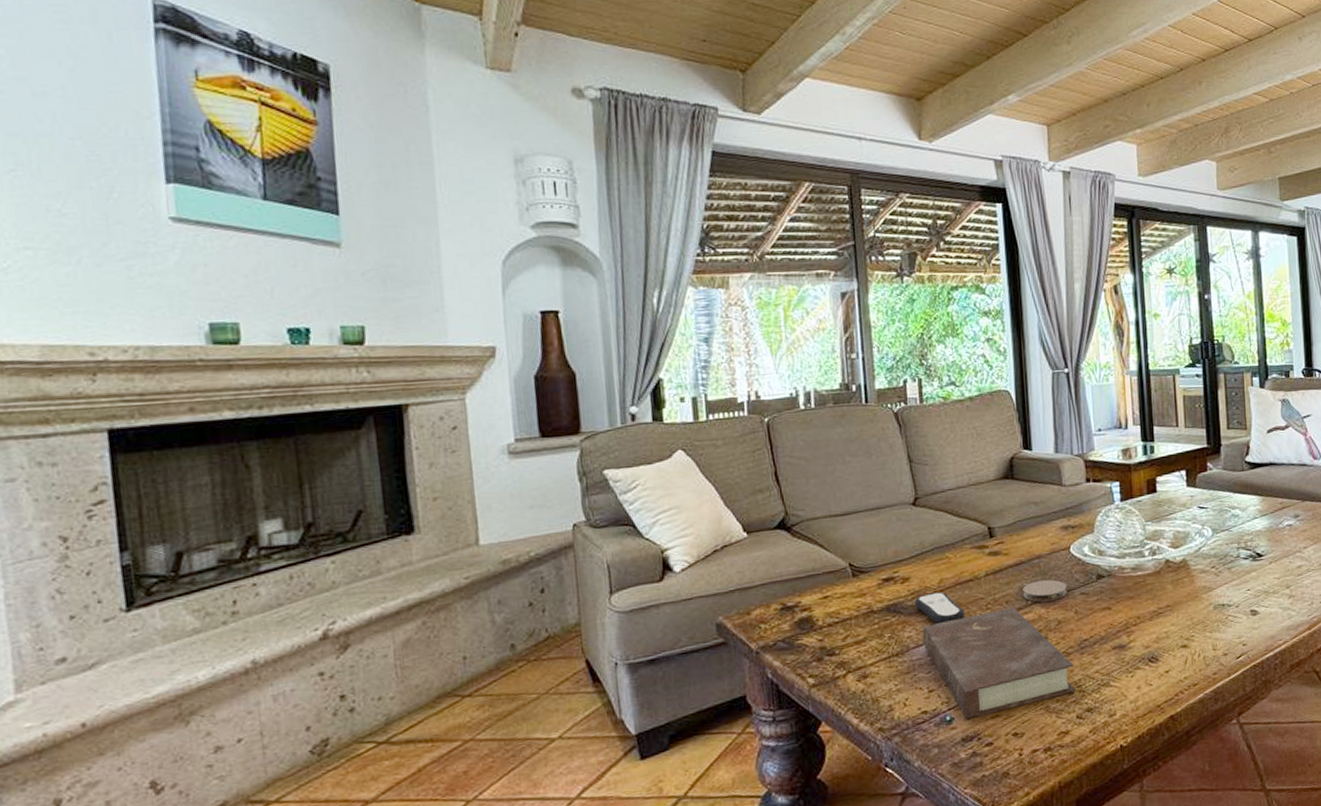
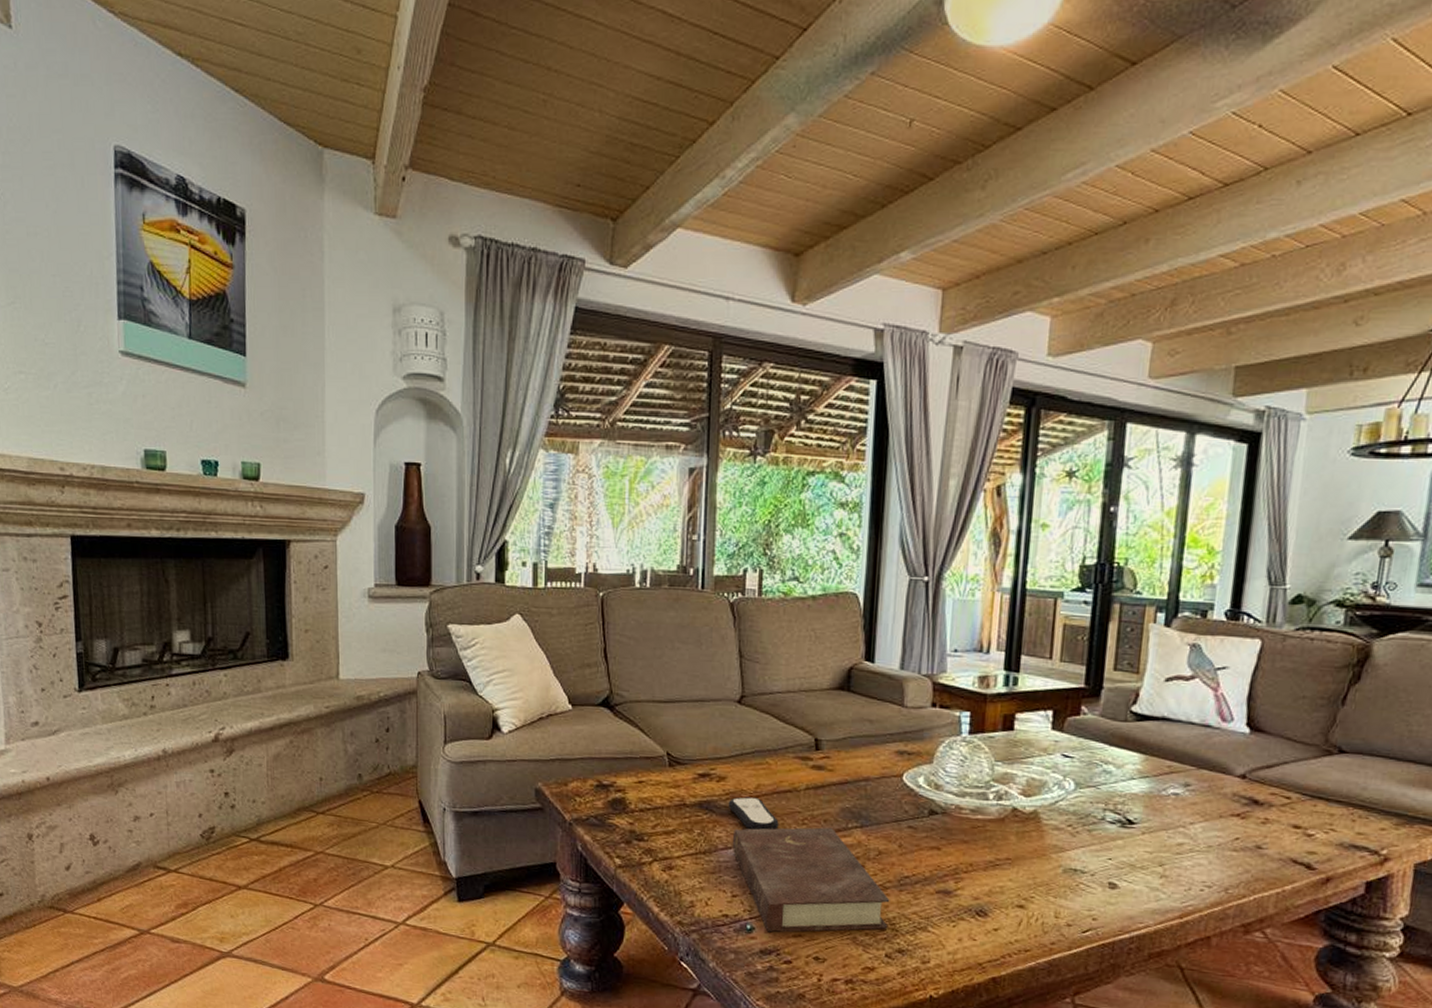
coaster: present [1023,579,1067,602] -> none [844,804,893,829]

